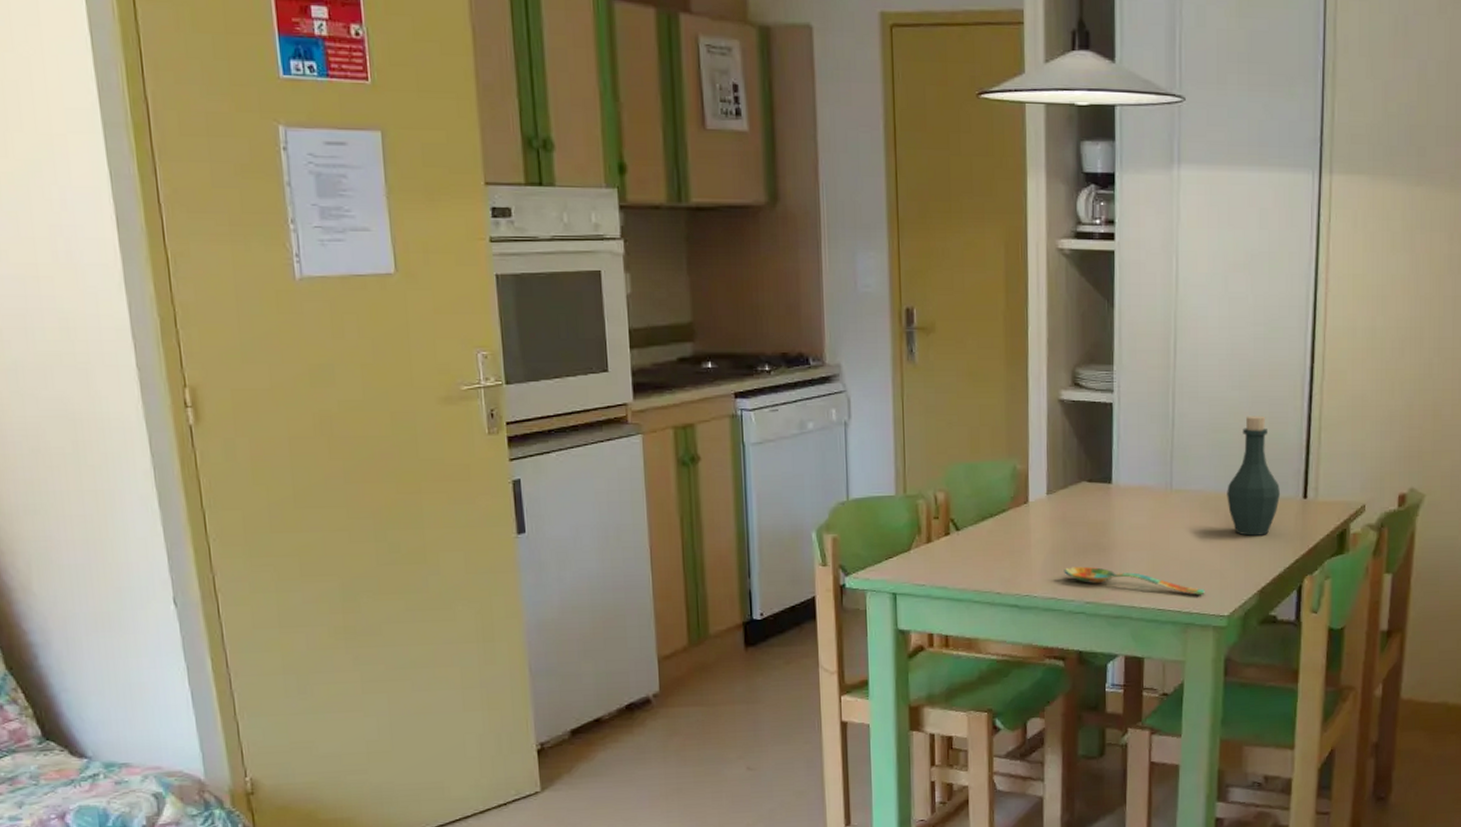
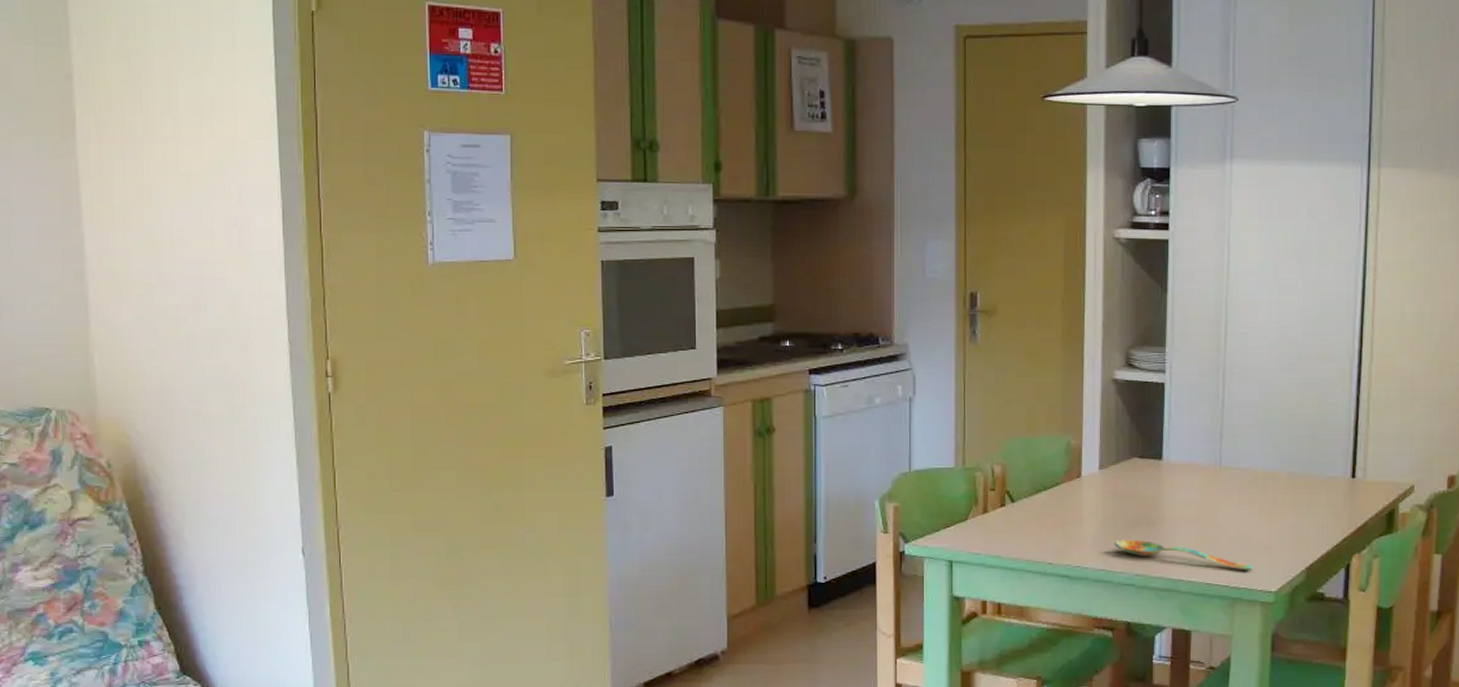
bottle: present [1227,415,1280,536] -> none [1275,397,1328,513]

